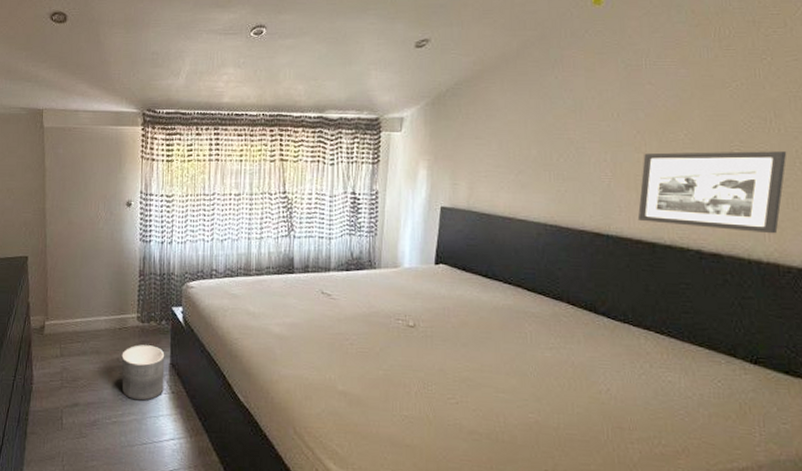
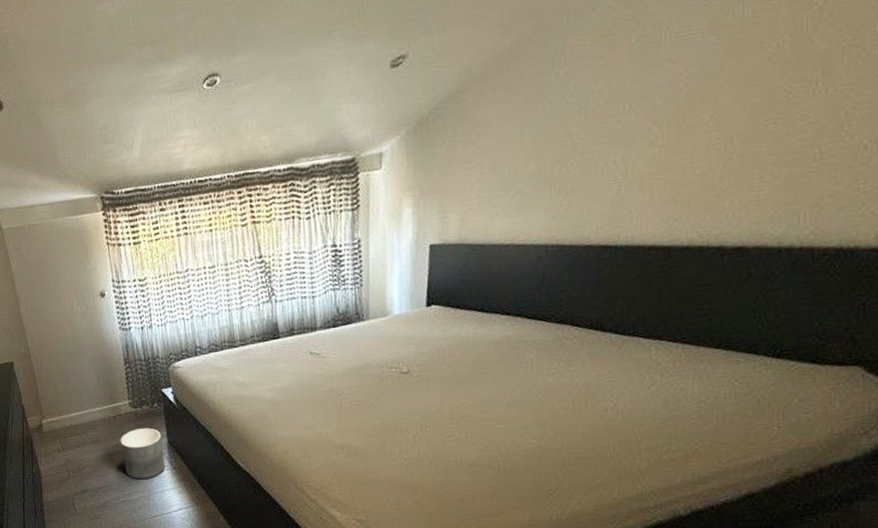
picture frame: present [637,151,787,234] -> none [651,115,834,225]

